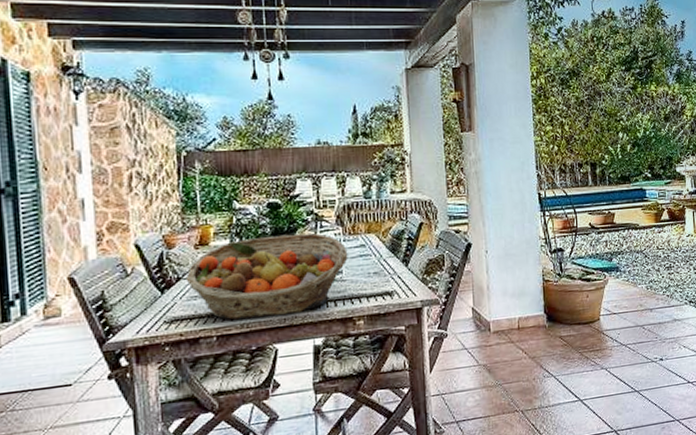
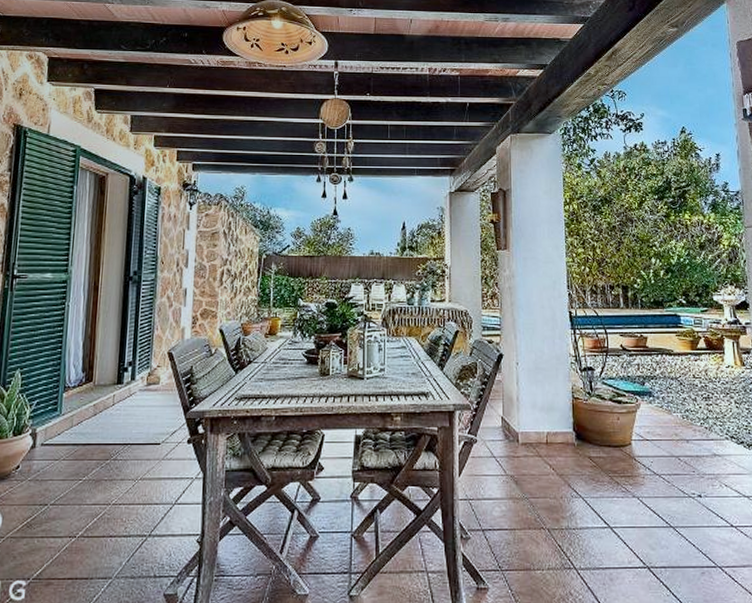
fruit basket: present [185,233,348,321] -> none [255,331,390,404]

